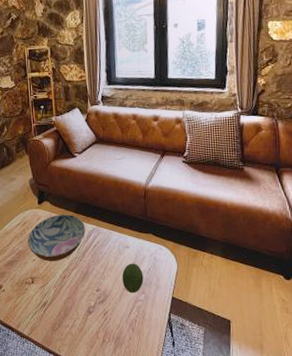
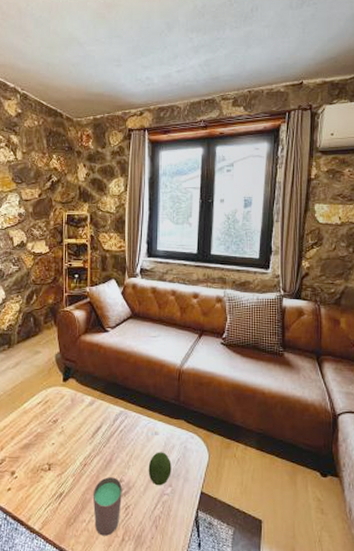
bowl: present [28,214,86,261] -> none [48,394,113,446]
cup: none [73,287,100,338] -> present [92,477,122,536]

